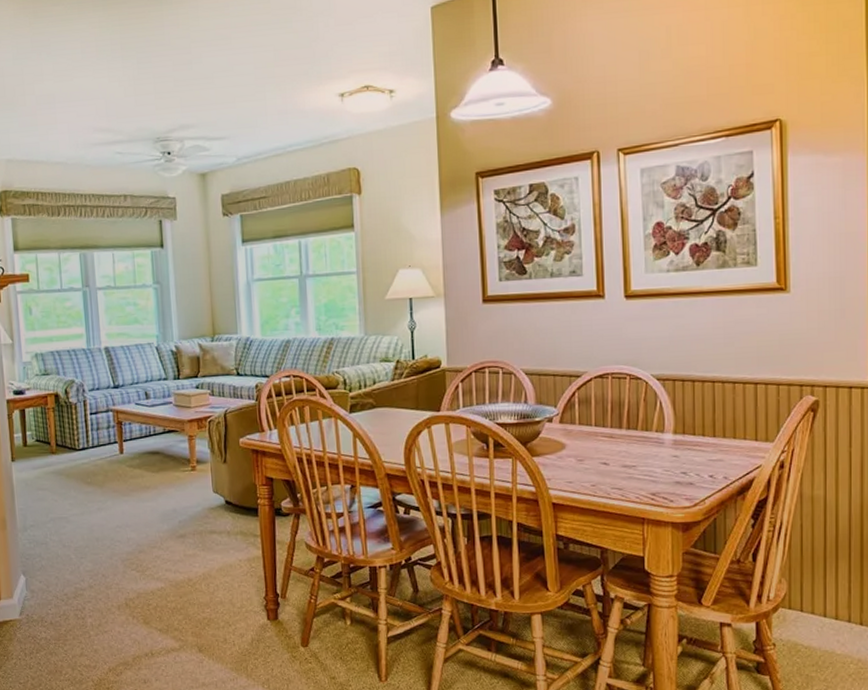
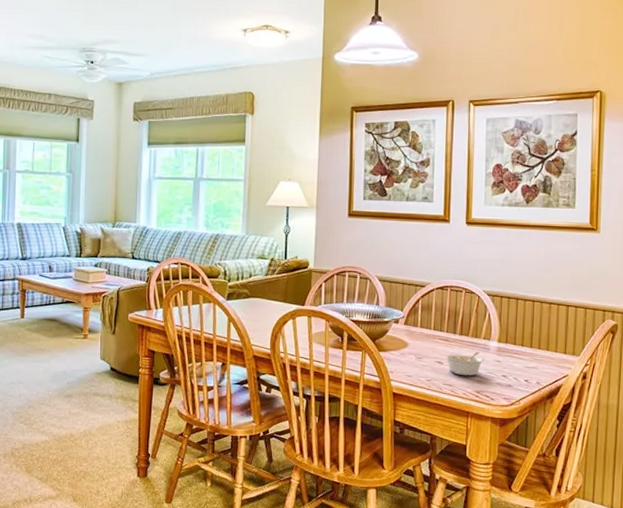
legume: none [610,447,659,476] -> present [445,351,484,375]

